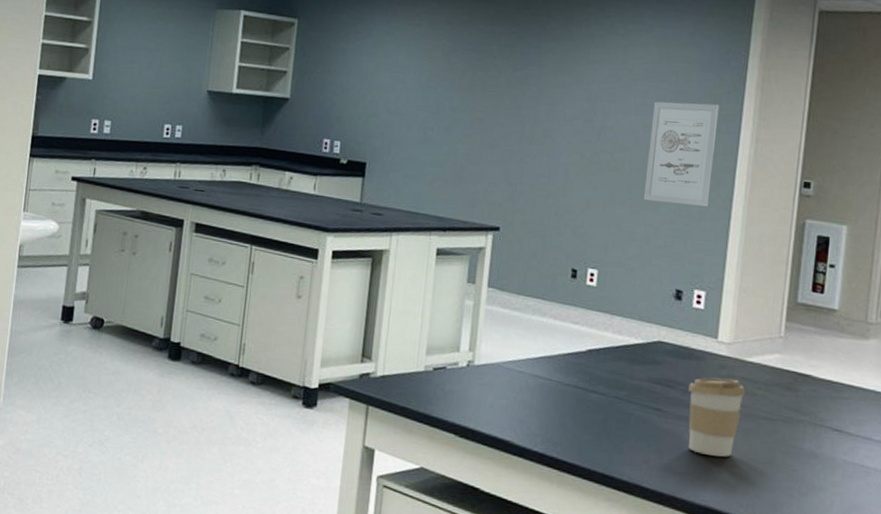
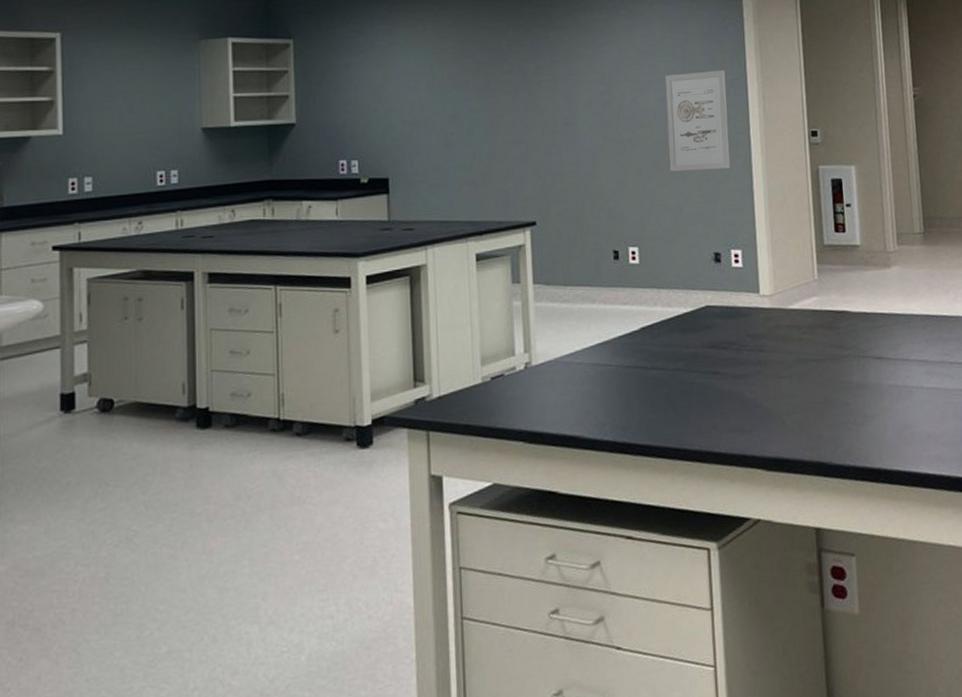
coffee cup: present [688,377,746,457] -> none [741,329,793,408]

